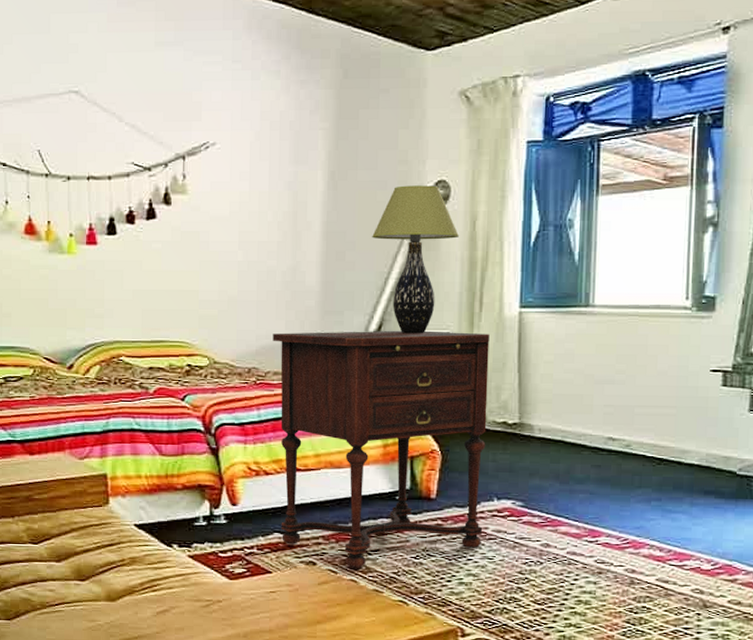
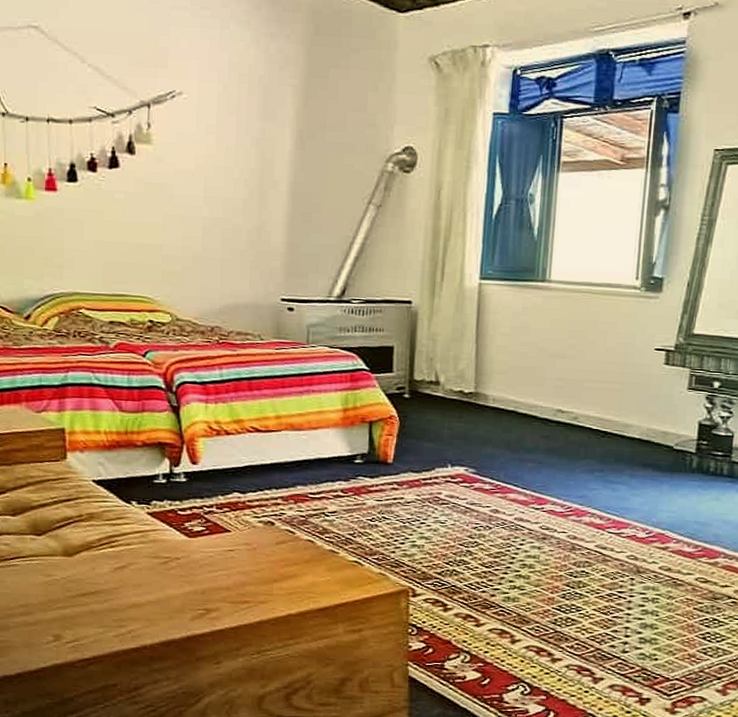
side table: present [273,330,490,569] -> none [236,292,450,530]
table lamp: present [372,185,459,334] -> none [338,149,424,301]

